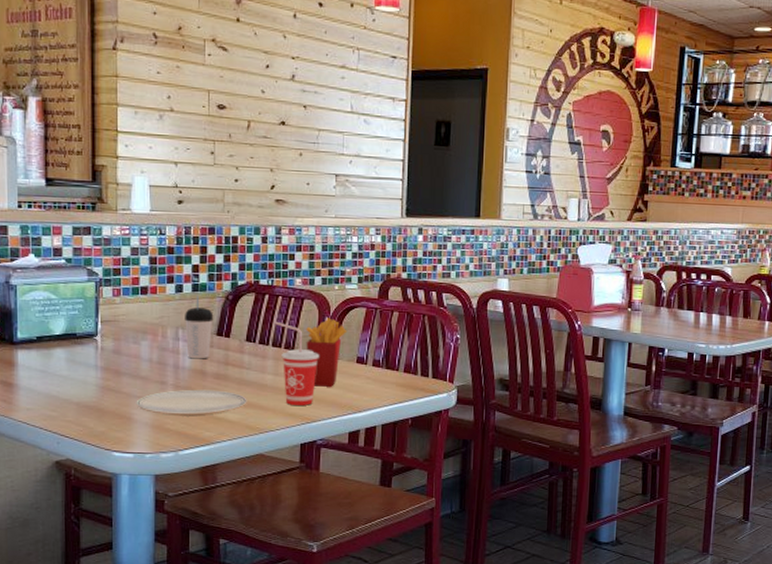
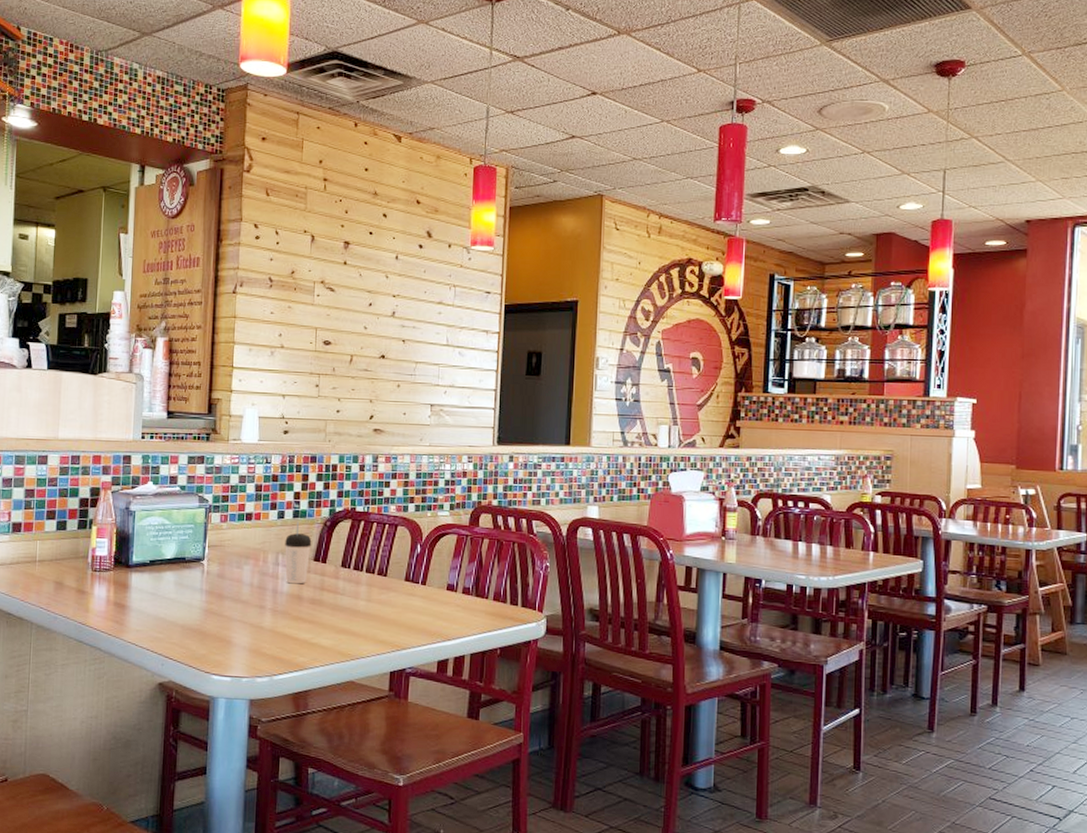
plate: present [136,389,247,417] -> none [236,614,340,642]
beverage cup: present [275,321,319,406] -> none [369,547,411,633]
french fries: present [306,318,348,387] -> none [398,544,439,614]

